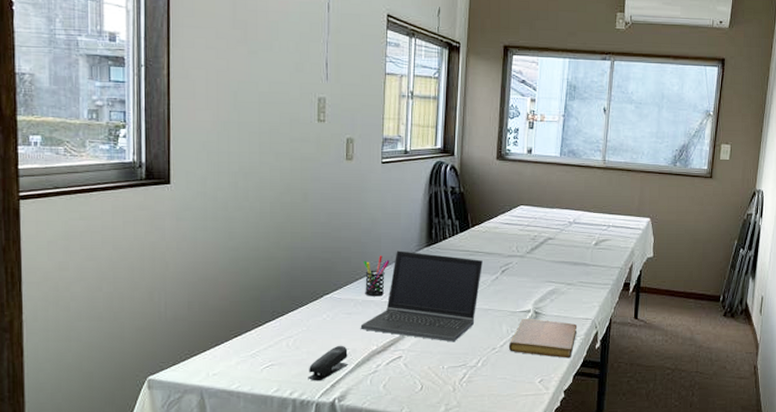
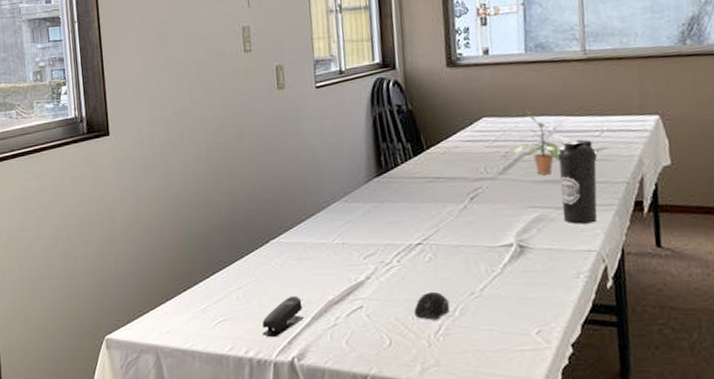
laptop computer: present [360,250,483,342] -> none [312,183,446,288]
pen holder: present [364,255,390,296] -> none [308,191,337,239]
computer mouse: none [445,346,475,369] -> present [414,291,451,320]
notebook: present [508,318,578,358] -> none [490,253,578,303]
potted plant: none [540,202,585,257] -> present [513,109,571,175]
water bottle: none [571,231,602,298] -> present [557,139,598,224]

